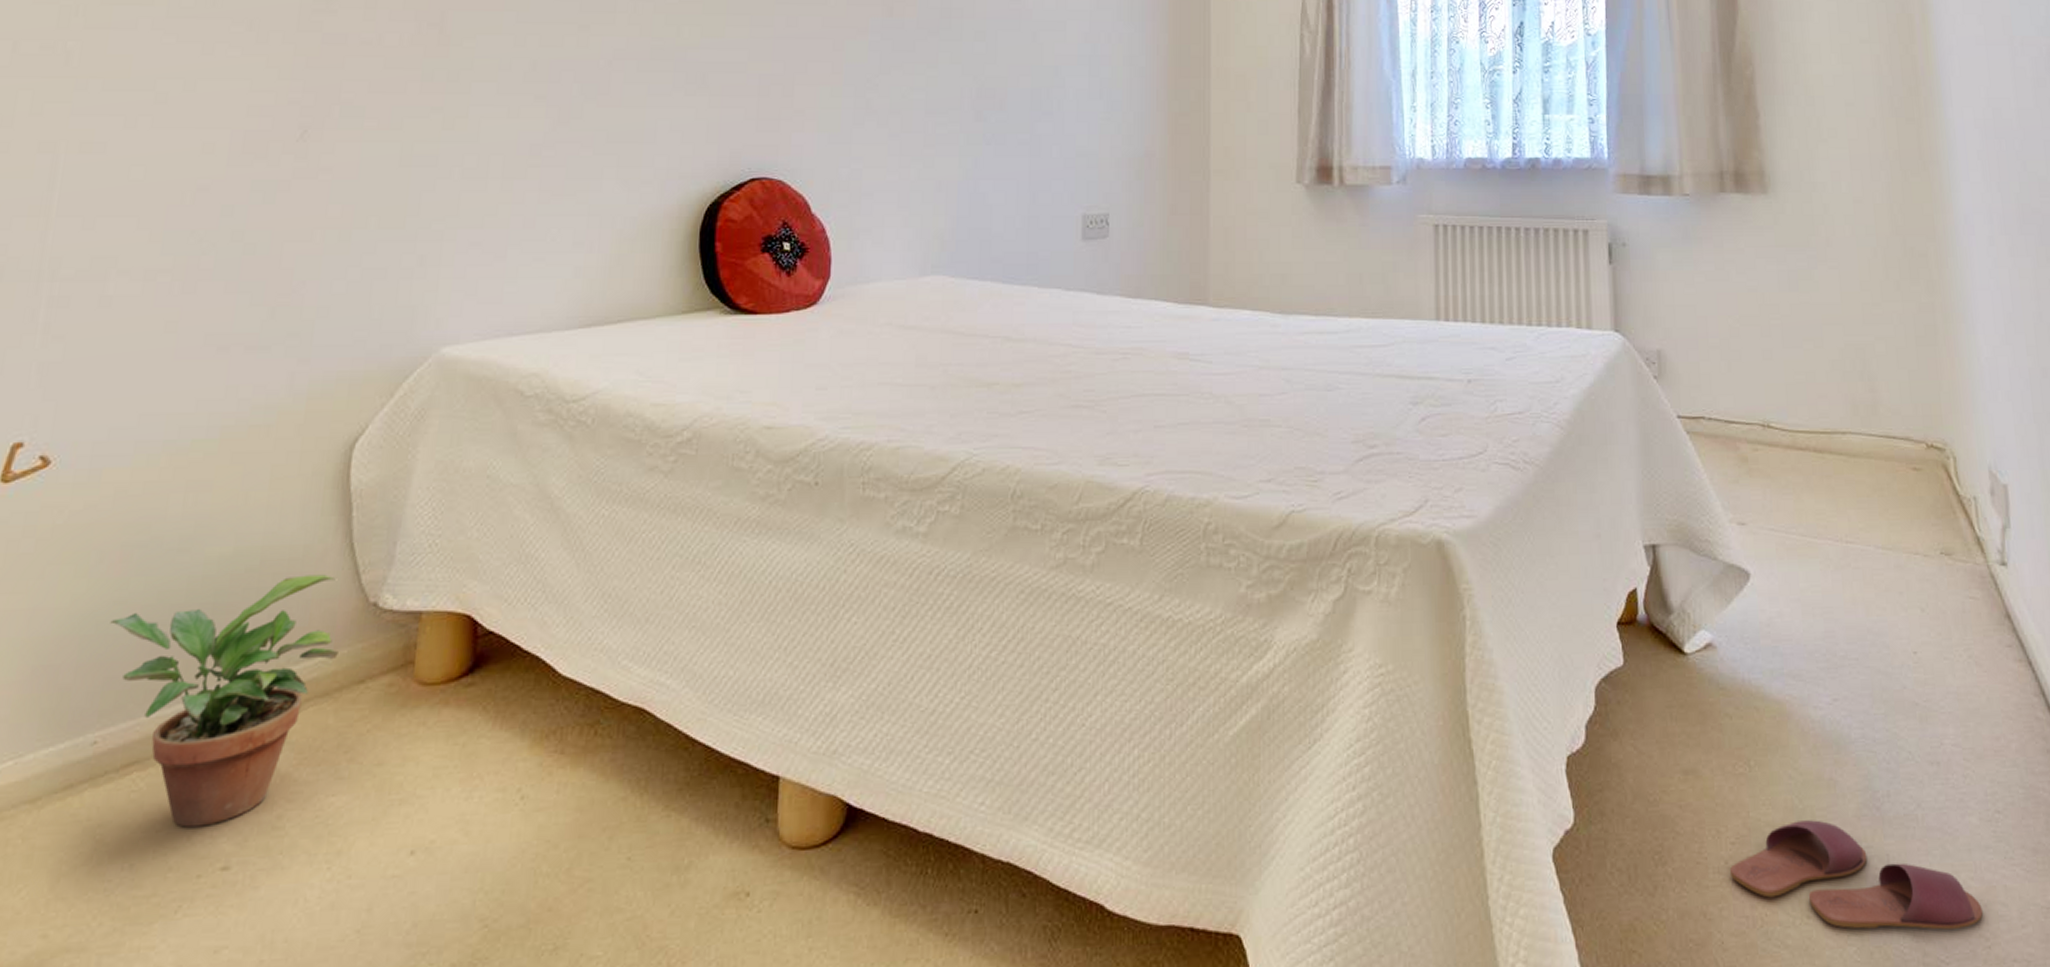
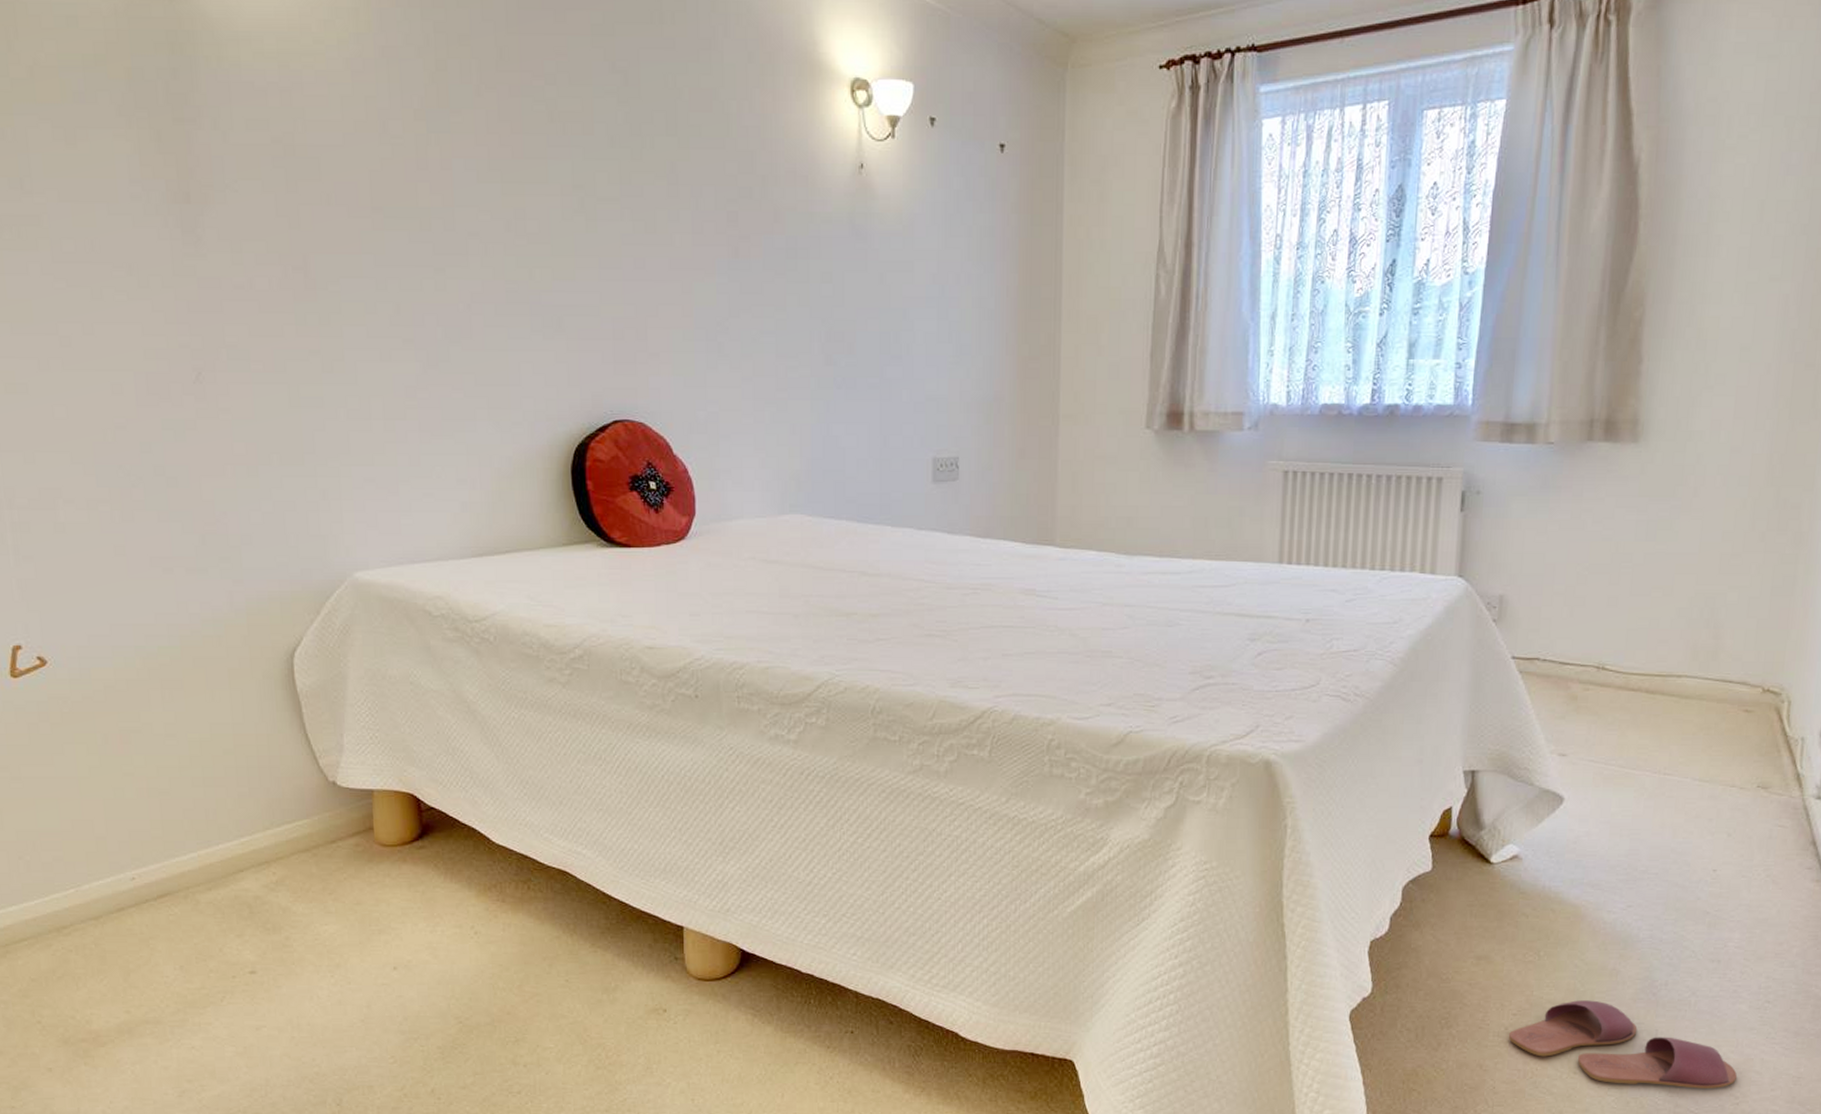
potted plant: present [110,574,338,828] -> none [124,758,311,942]

